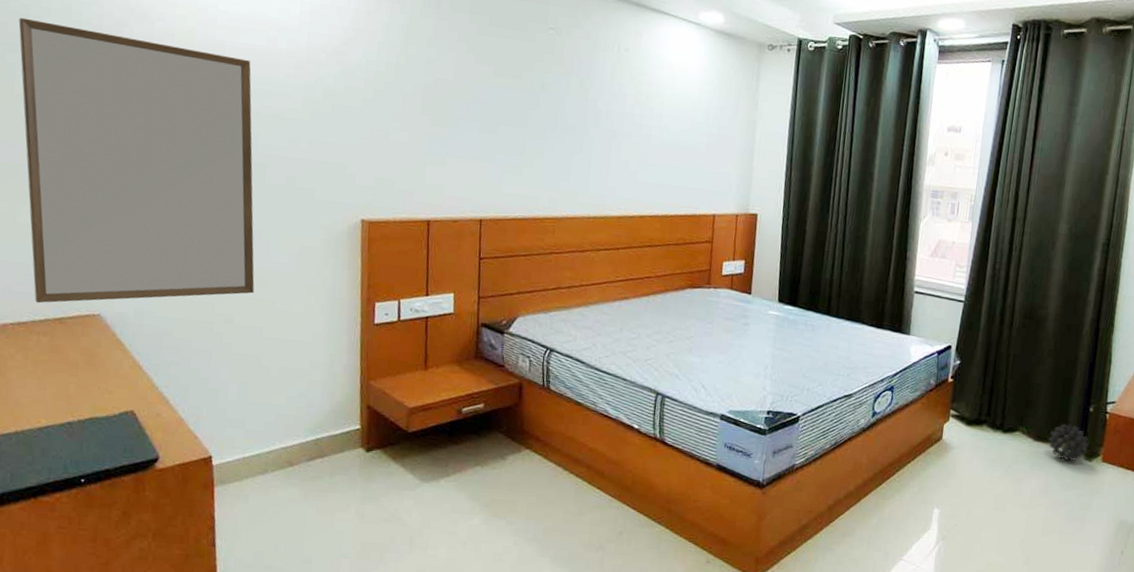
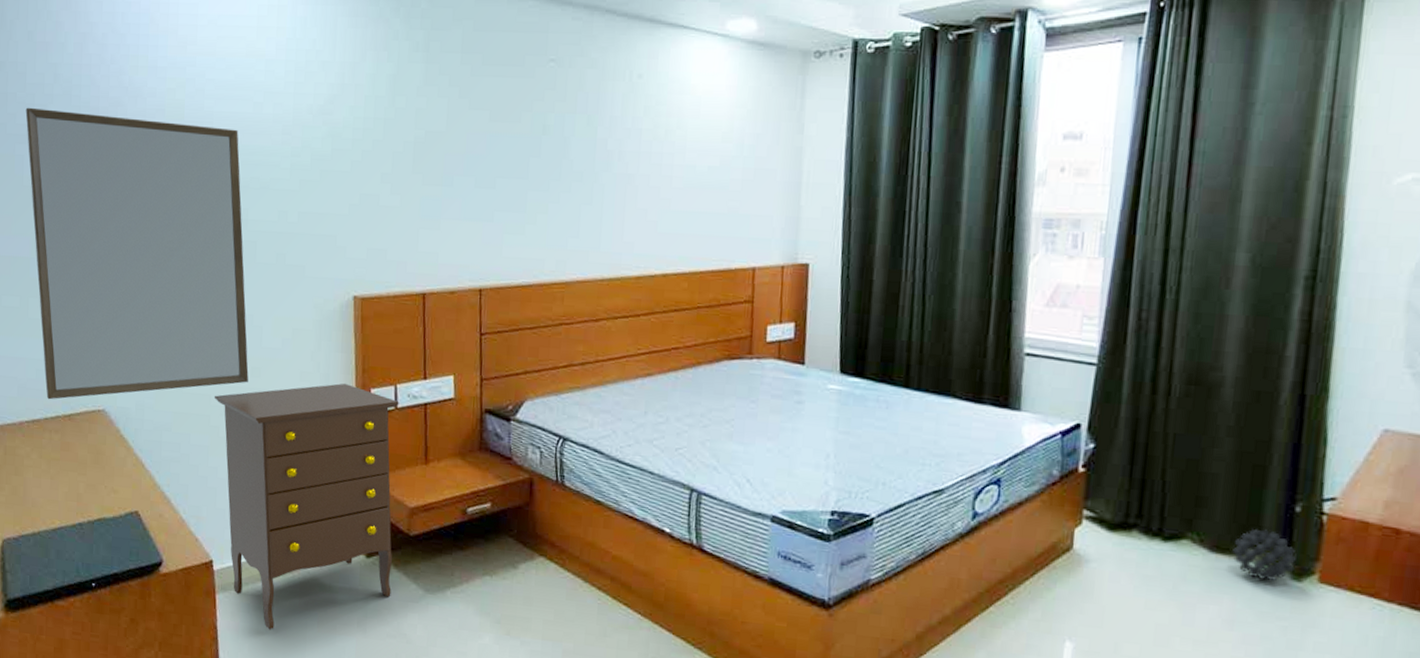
dresser: none [217,296,402,519] -> present [214,383,399,630]

